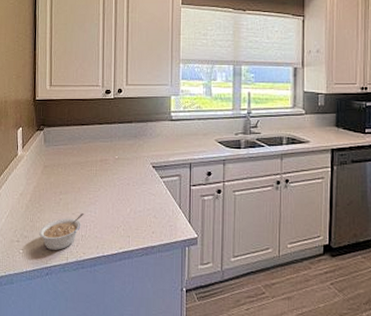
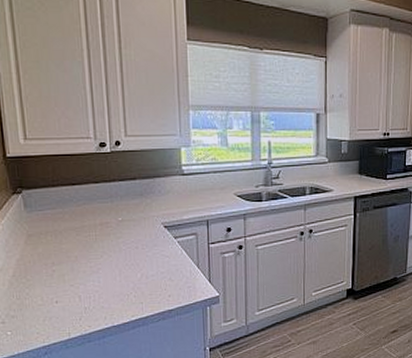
legume: present [38,213,84,250] -> none [29,284,85,327]

